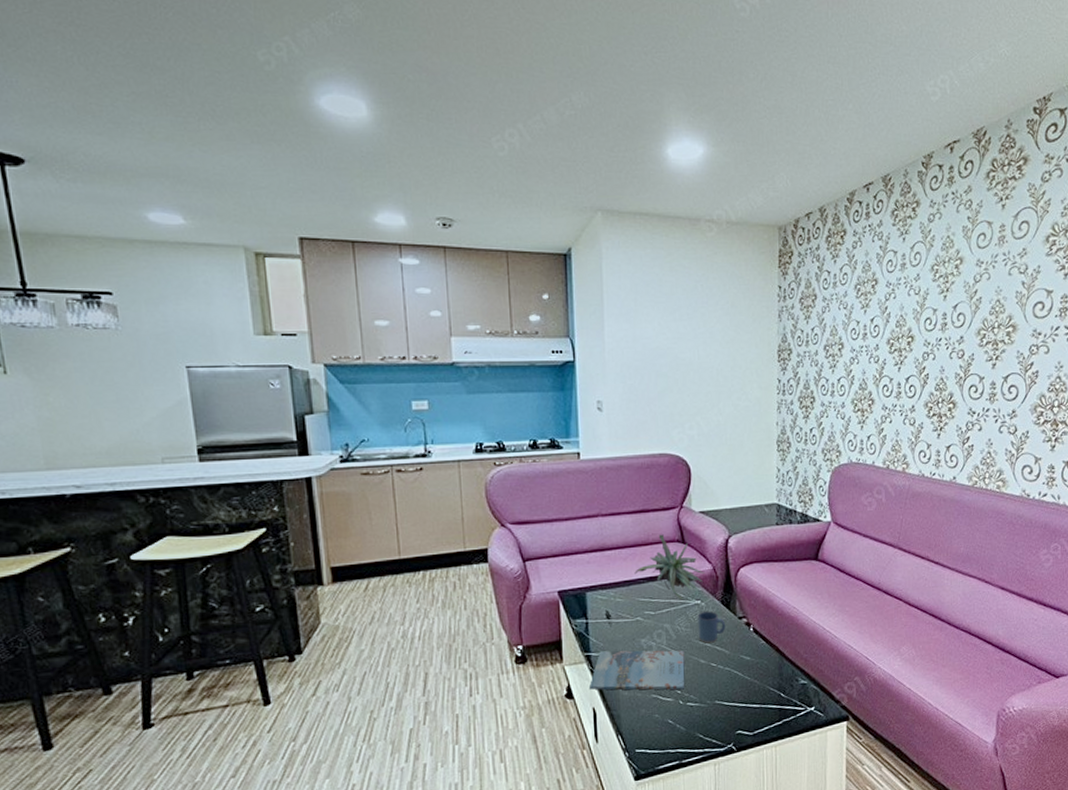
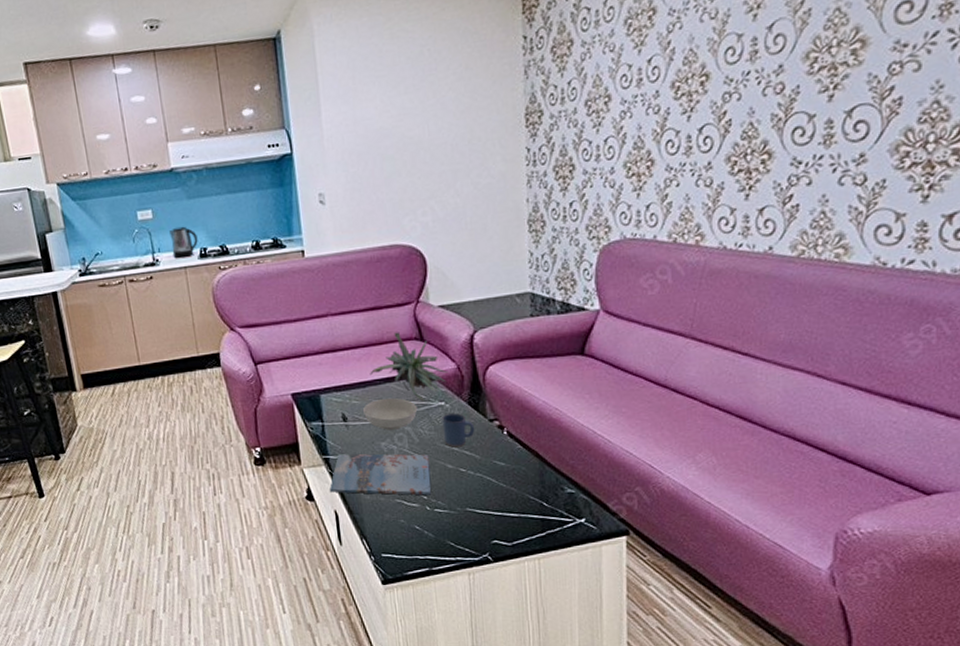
kettle: none [445,420,475,451] -> present [169,226,198,258]
bowl: none [626,596,676,627] -> present [363,398,418,430]

